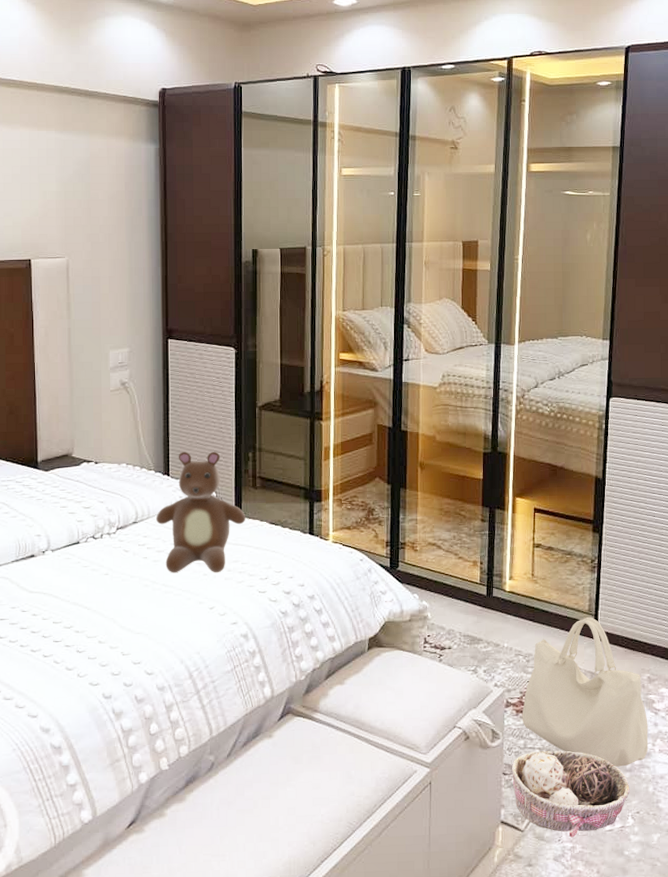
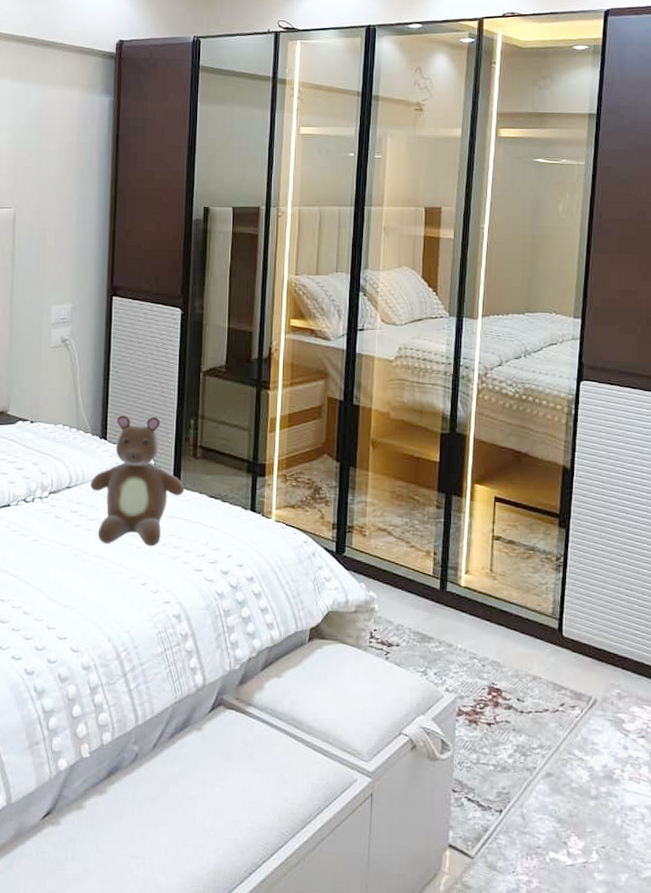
decorative basket: present [511,750,630,838] -> none [462,768,595,870]
handbag: present [522,617,649,767] -> none [475,621,617,793]

